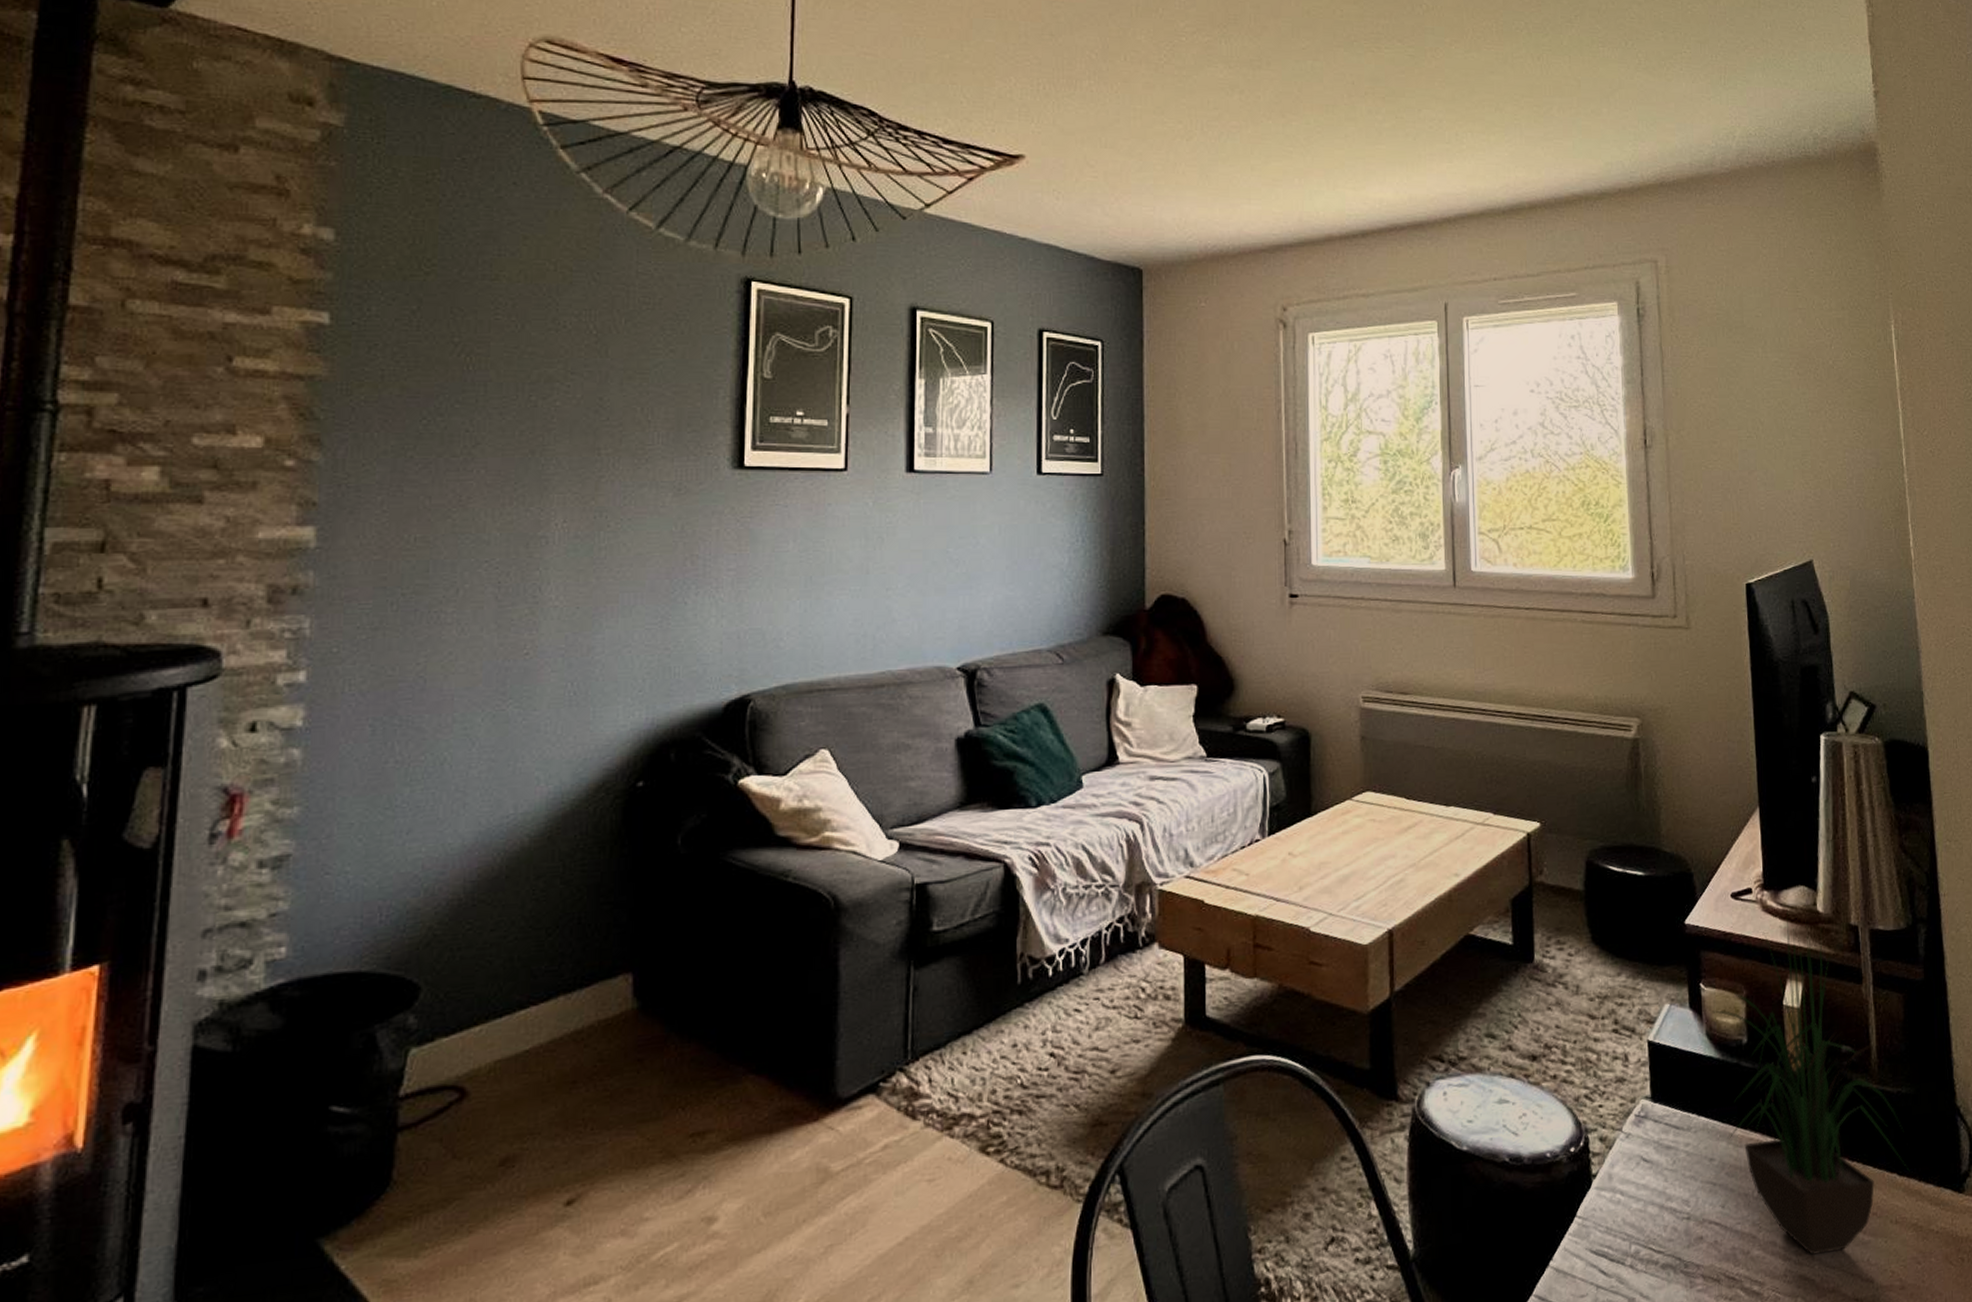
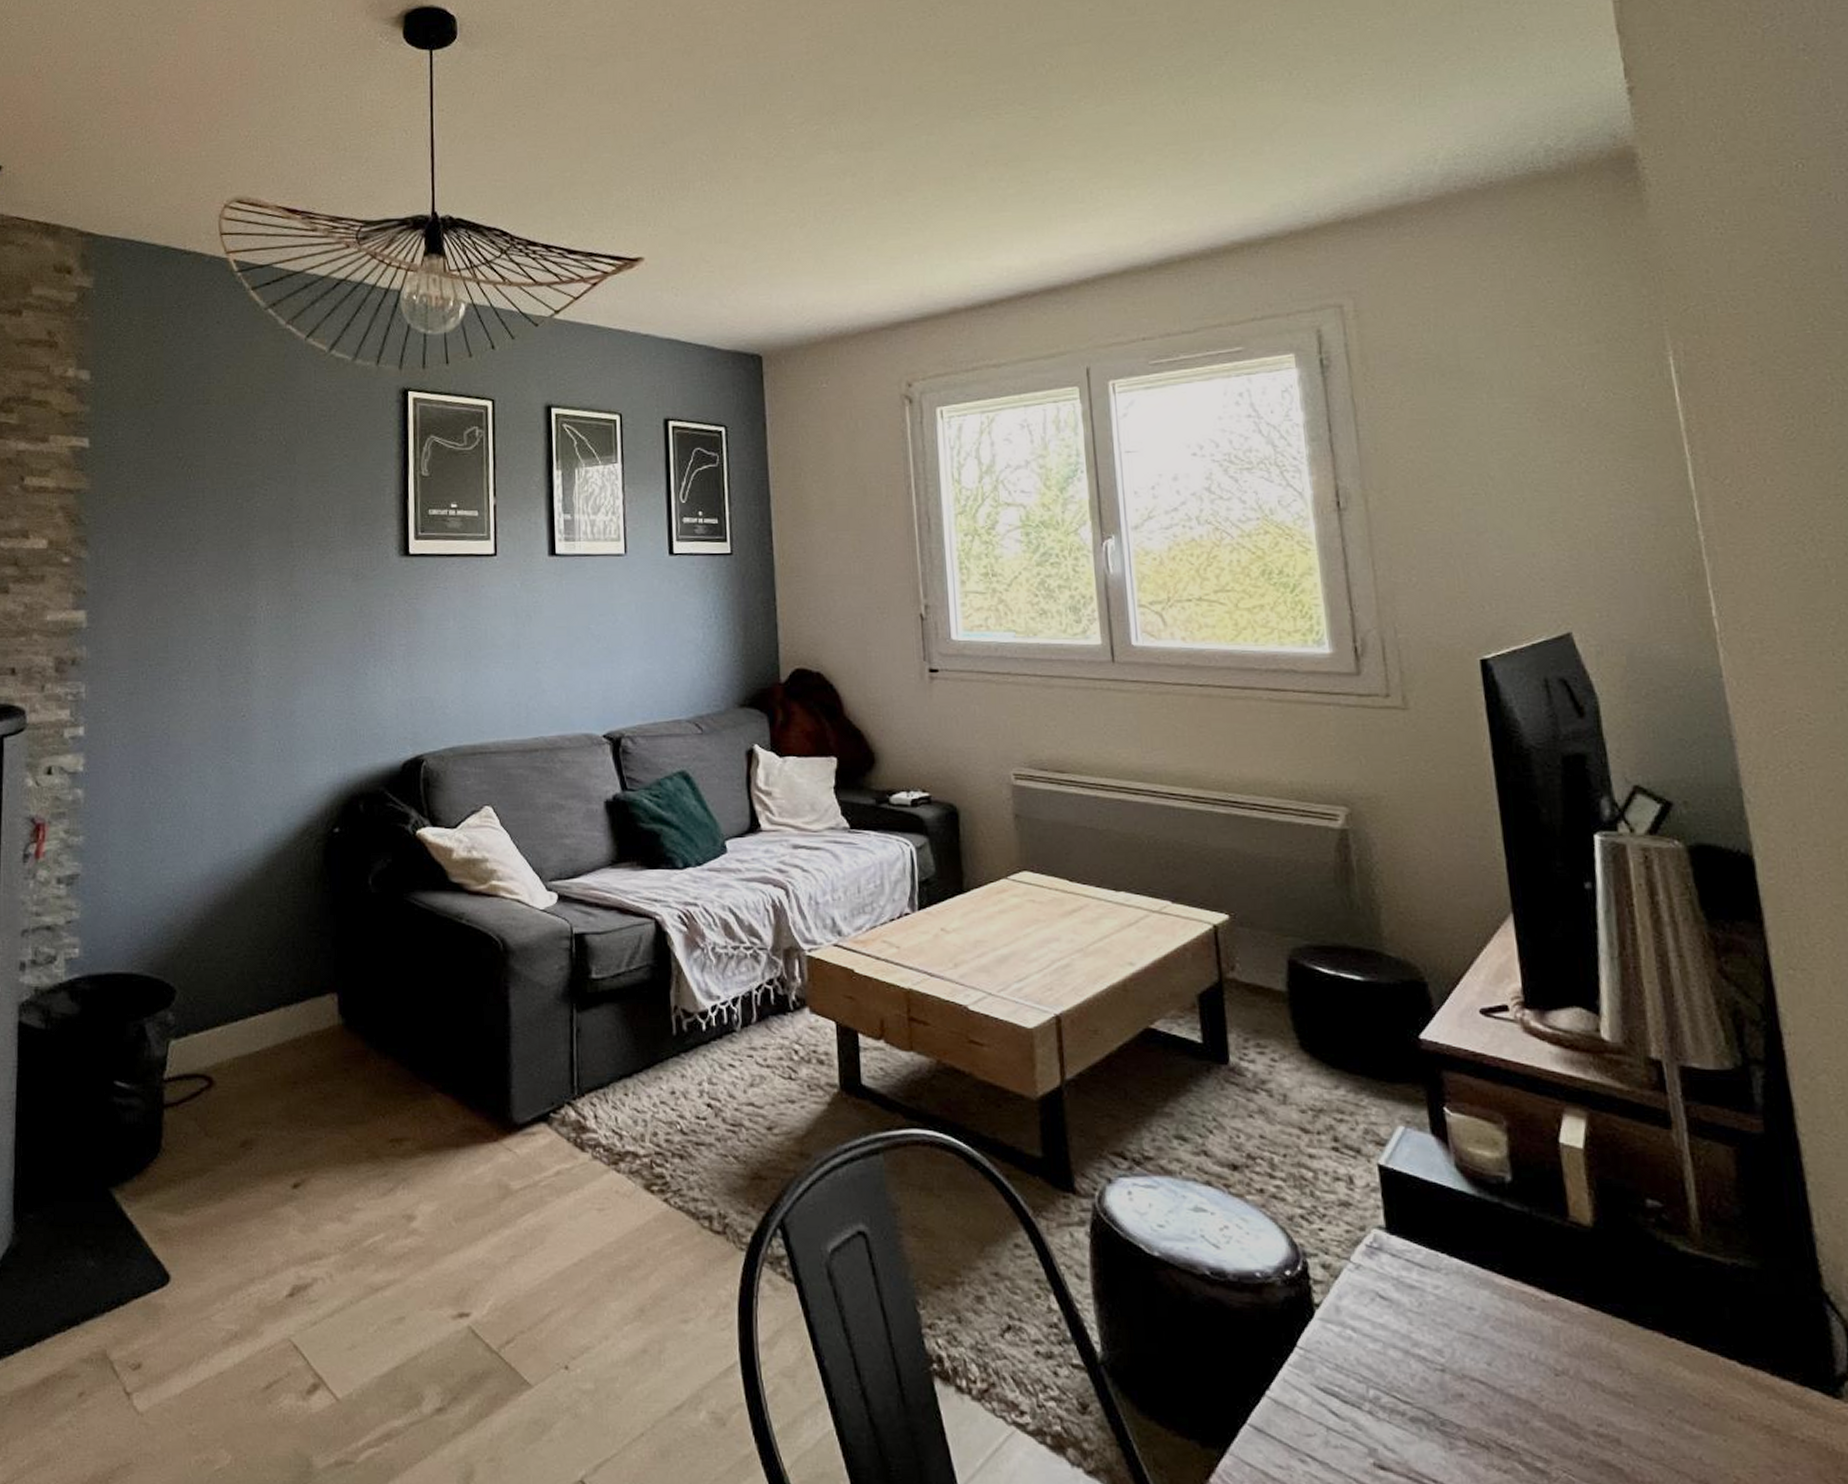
potted plant: present [1712,912,1910,1255] -> none [1462,1036,1756,1441]

